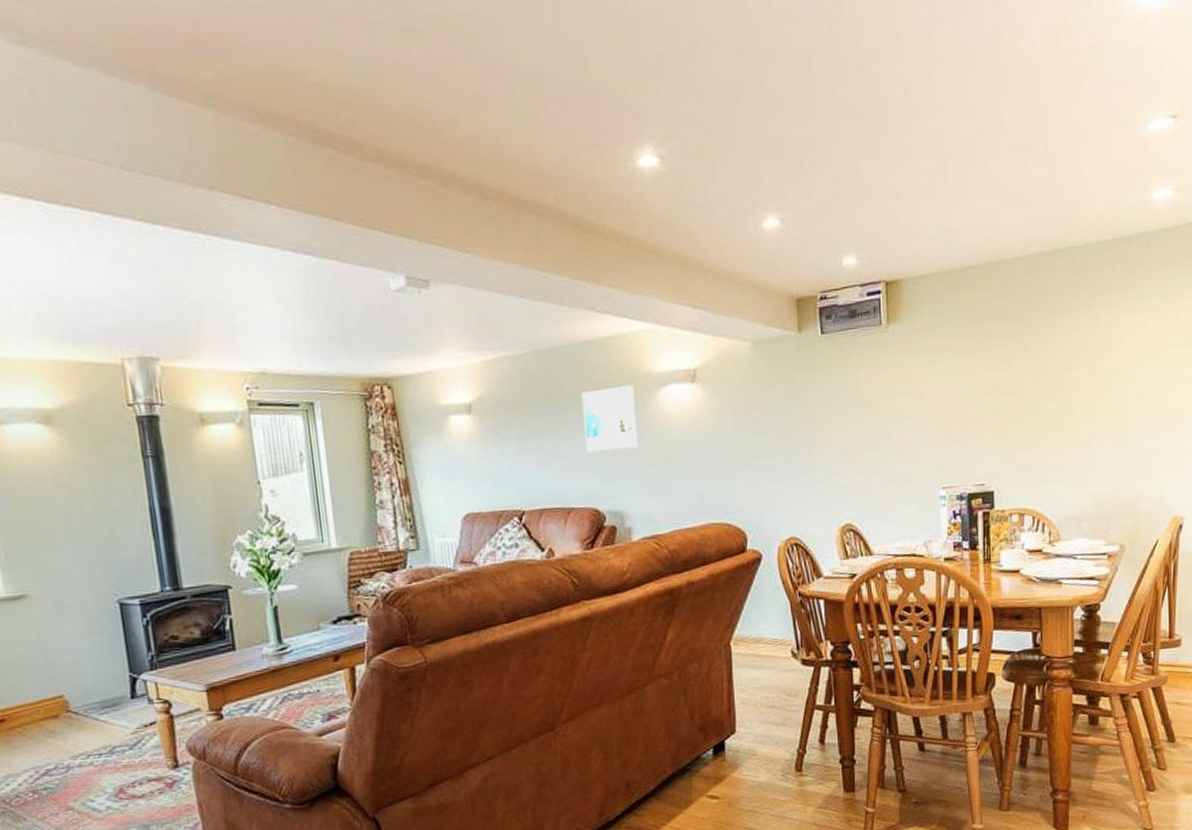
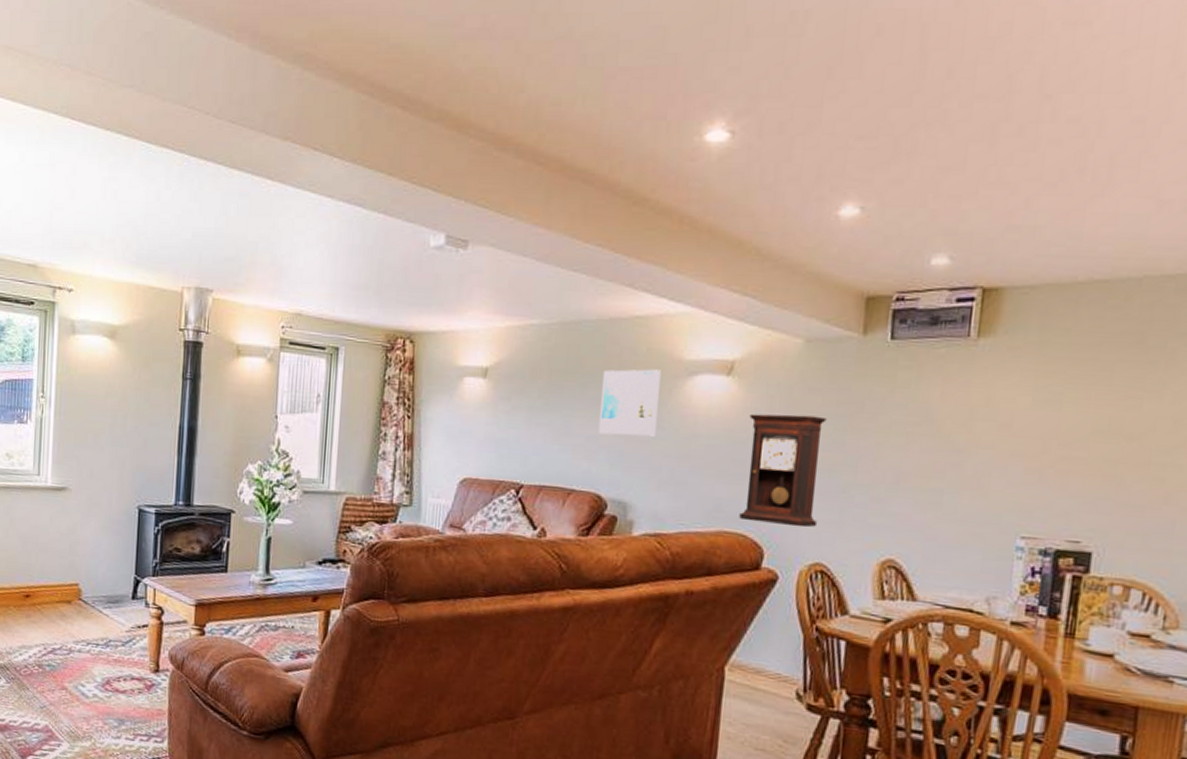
pendulum clock: none [716,409,787,511] -> present [739,413,827,528]

